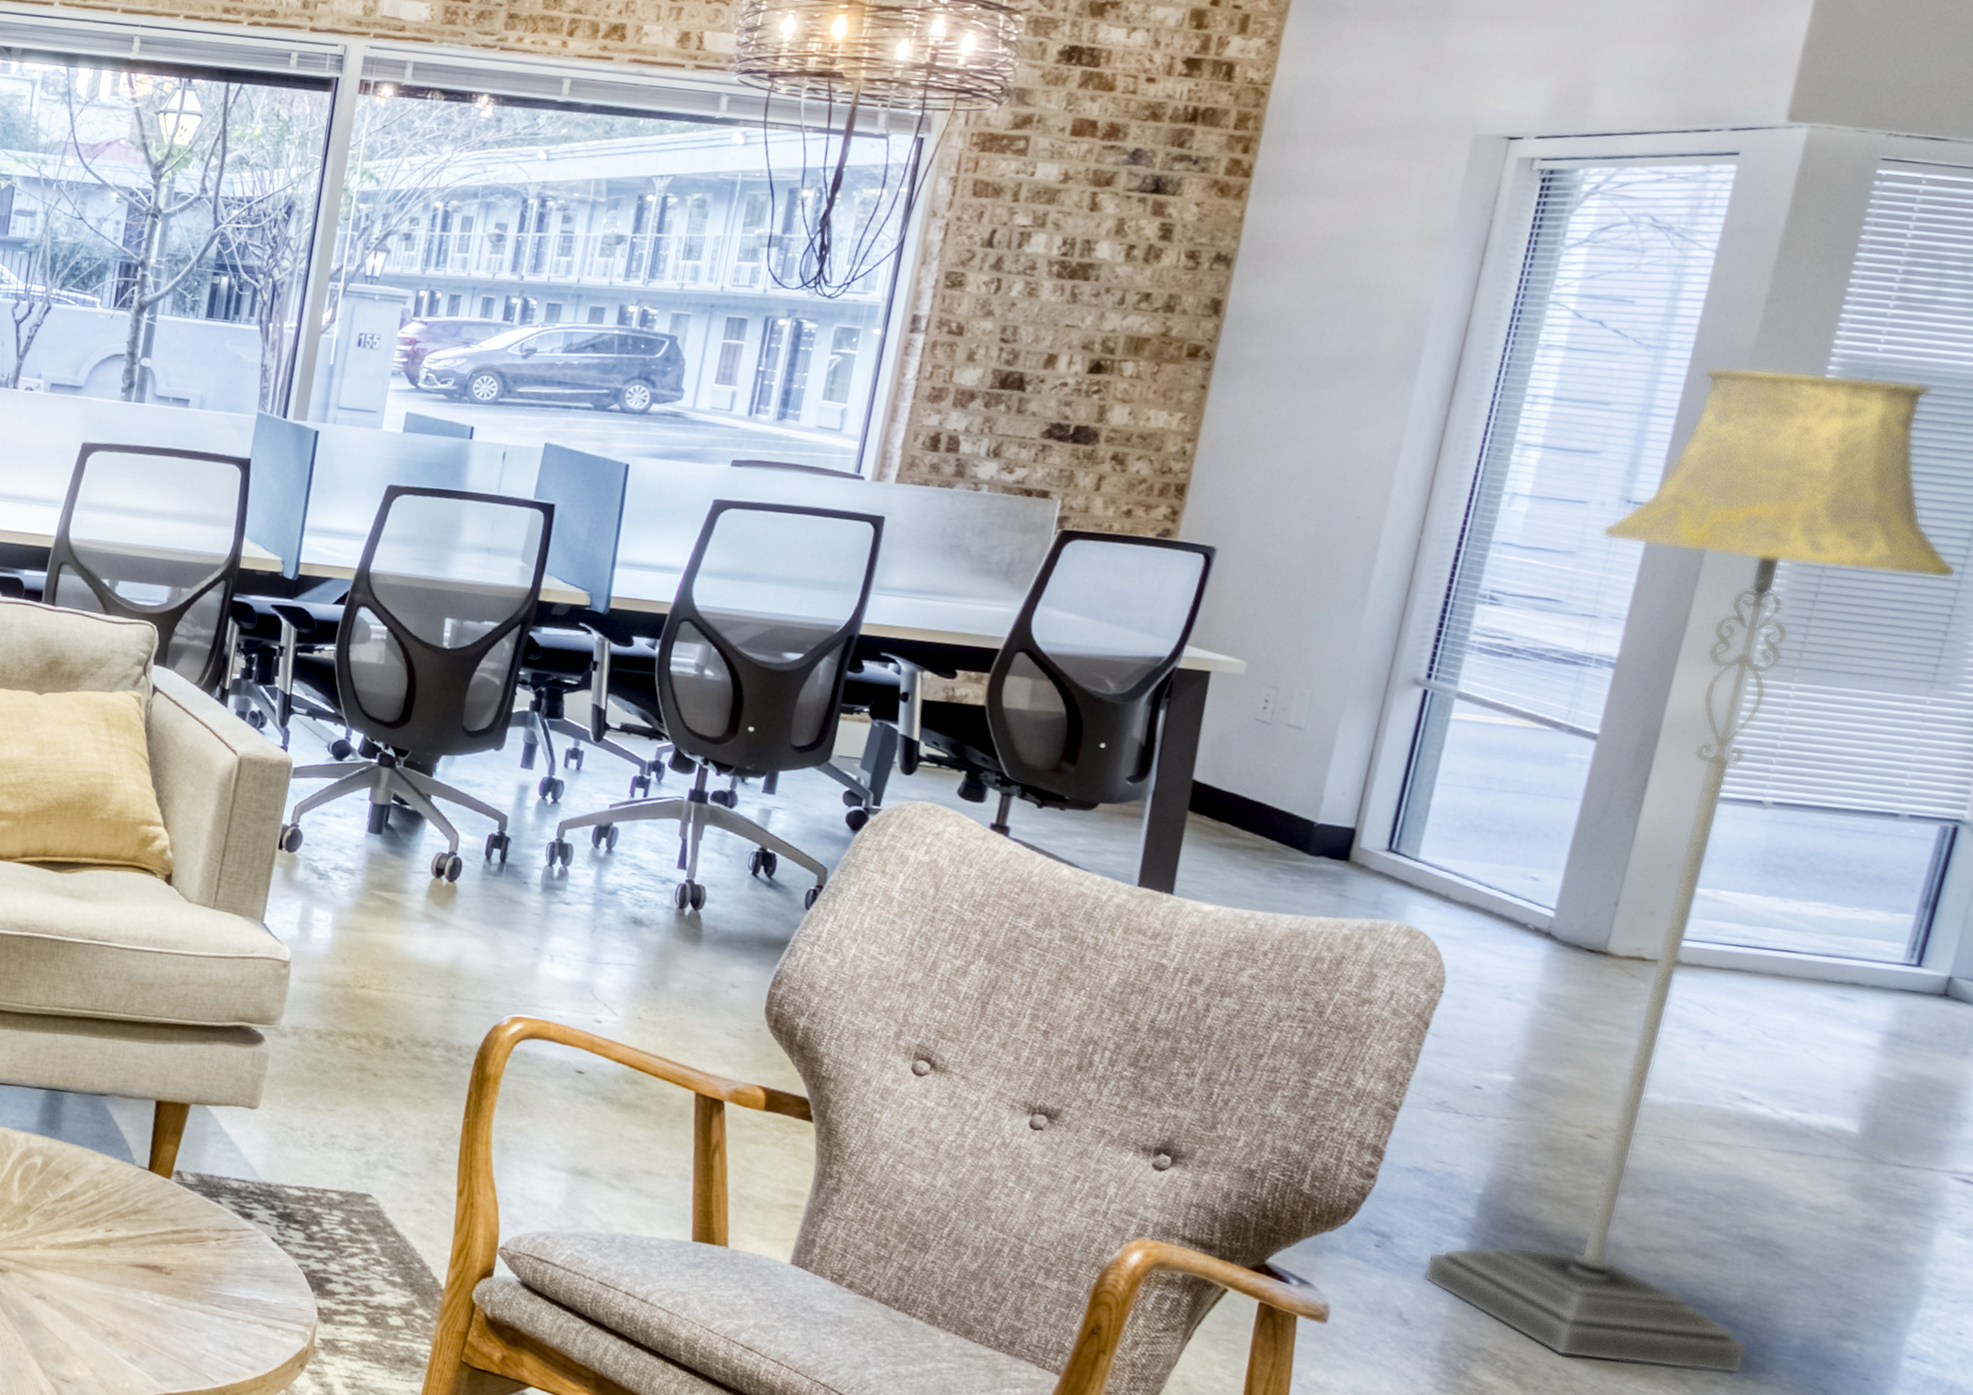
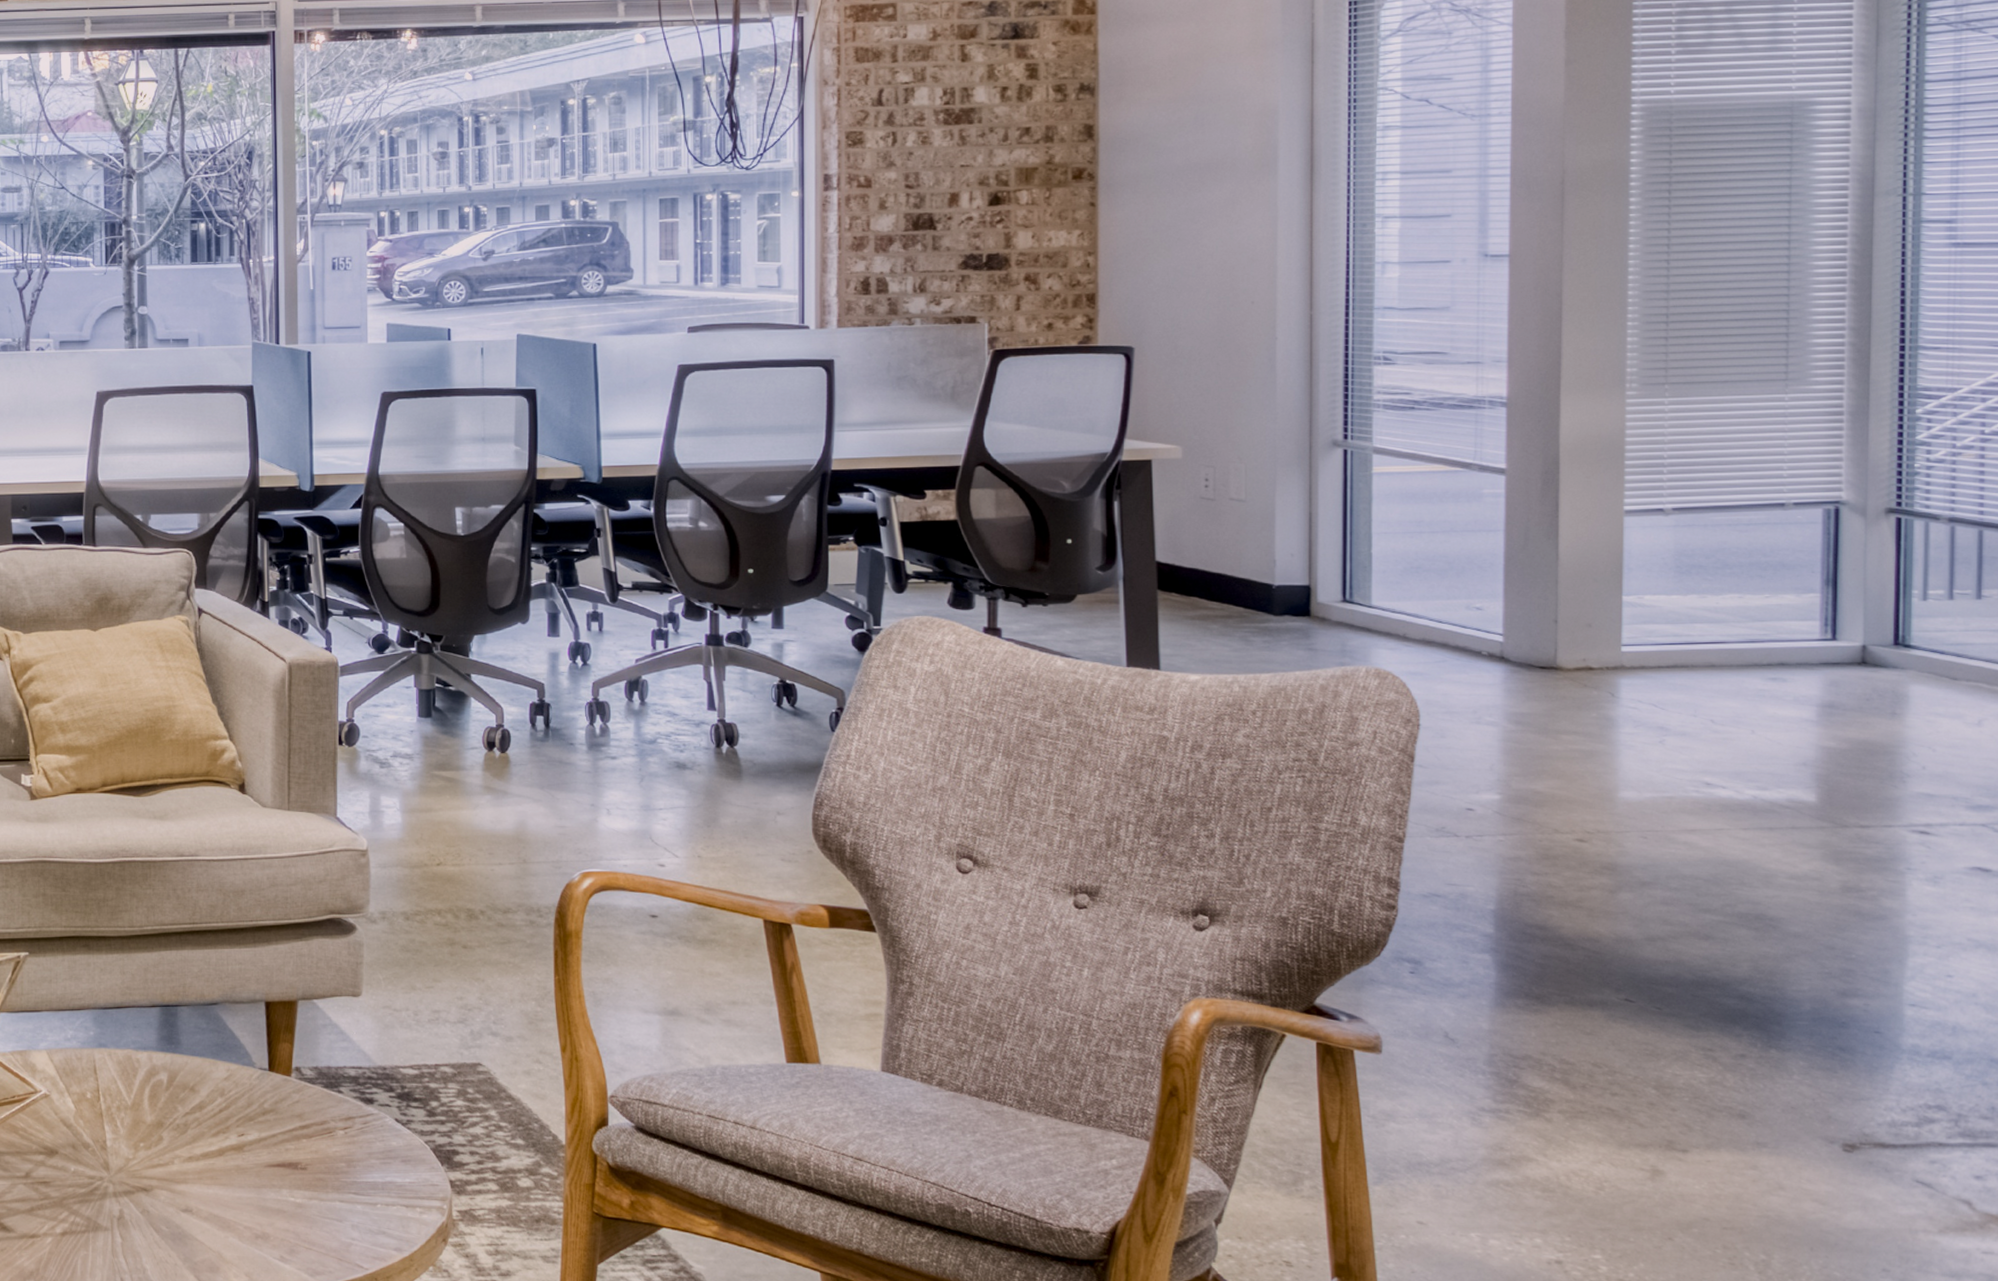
floor lamp: present [1423,366,1957,1374] -> none [1459,116,1784,1052]

